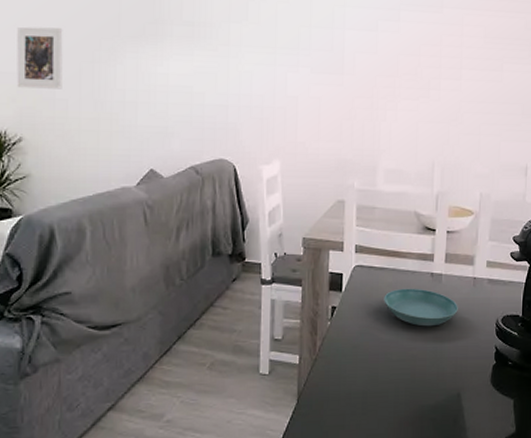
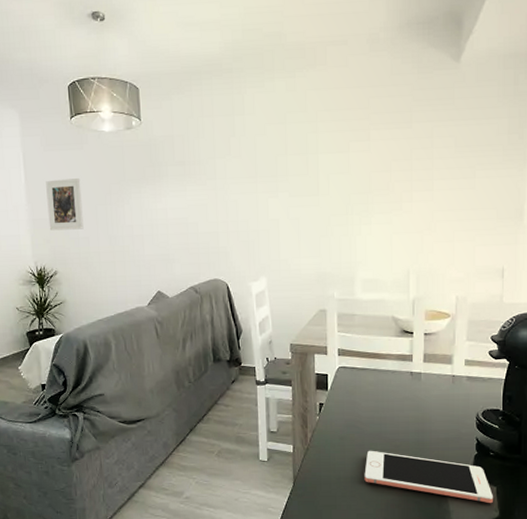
cell phone: none [377,360,510,419] -> present [364,450,493,504]
saucer: present [384,288,458,327] -> none [366,386,438,421]

